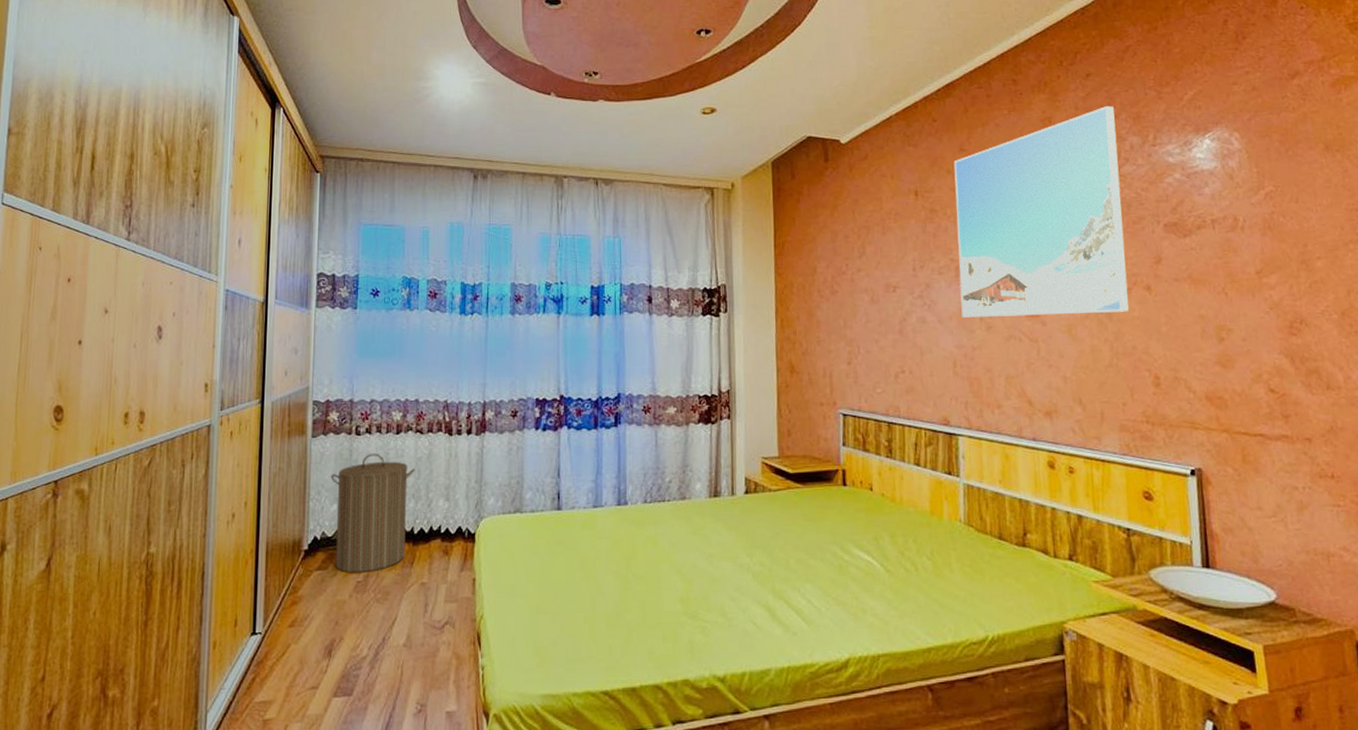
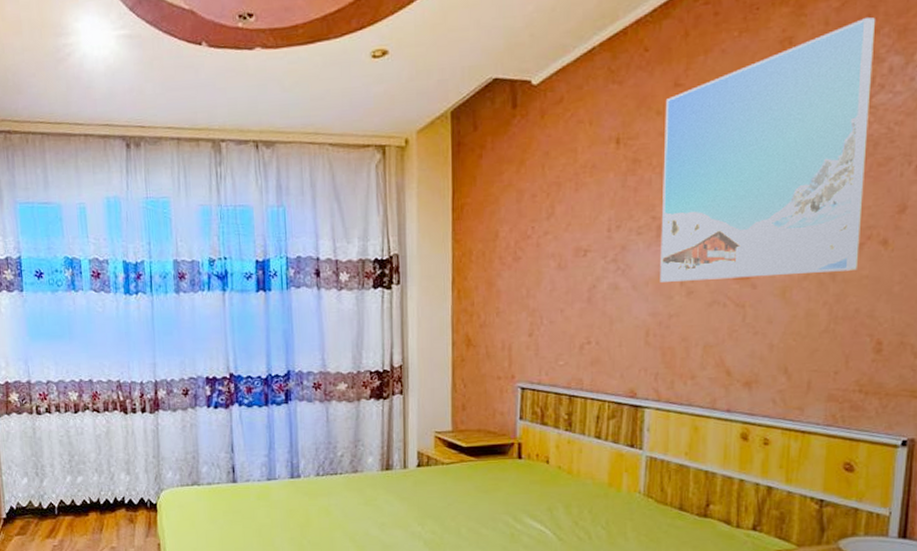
laundry hamper: present [330,453,415,574] -> none [18,431,96,539]

